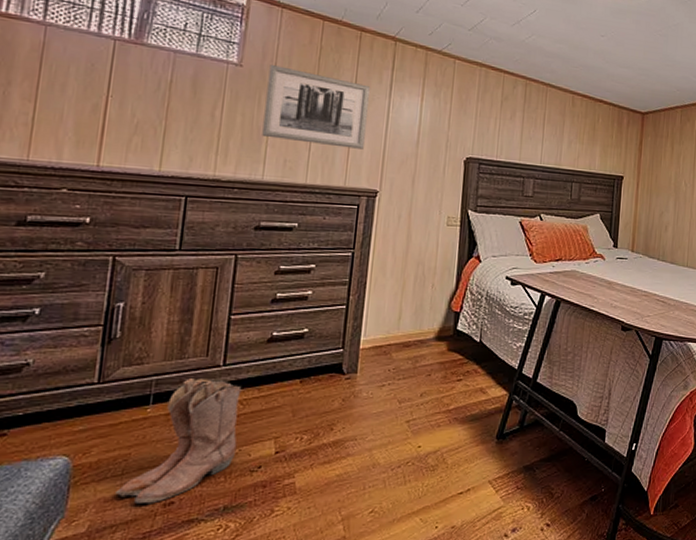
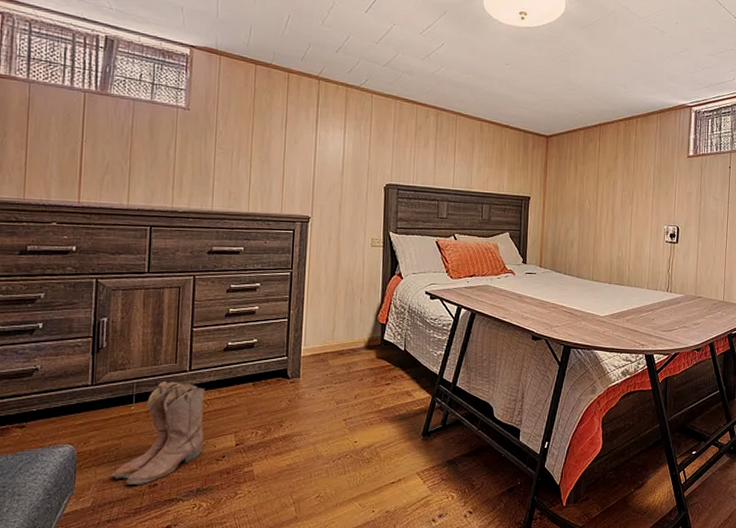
wall art: present [262,65,370,149] -> none [209,107,299,180]

